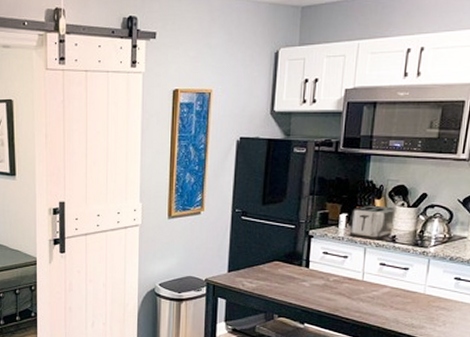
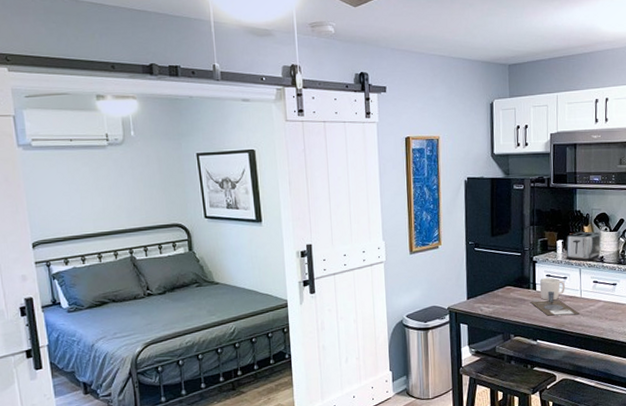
place setting: none [300,270,359,300] -> present [530,291,579,316]
mug: none [313,256,345,282] -> present [539,278,565,301]

